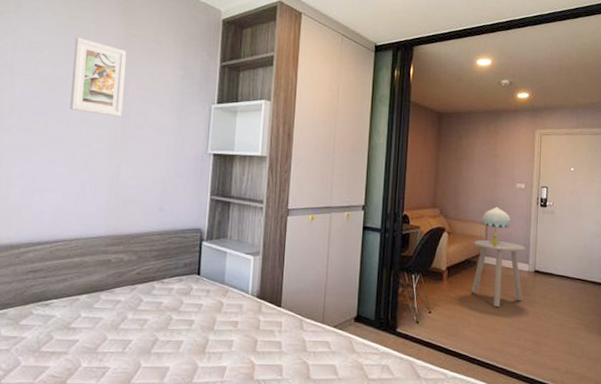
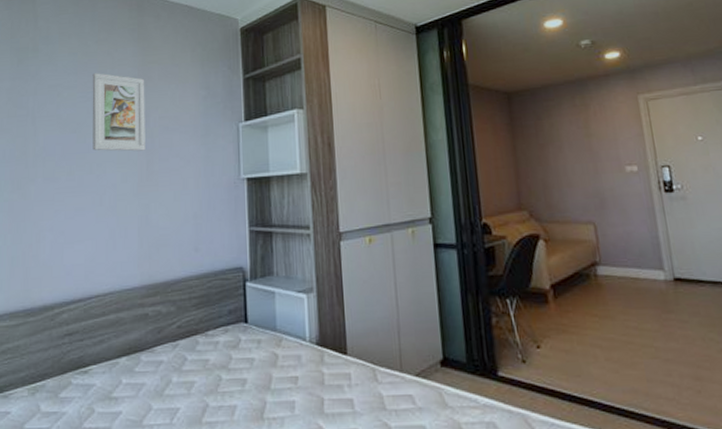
side table: present [472,239,526,307] -> none [582,243,664,332]
table lamp: present [483,207,511,244] -> none [587,199,627,248]

